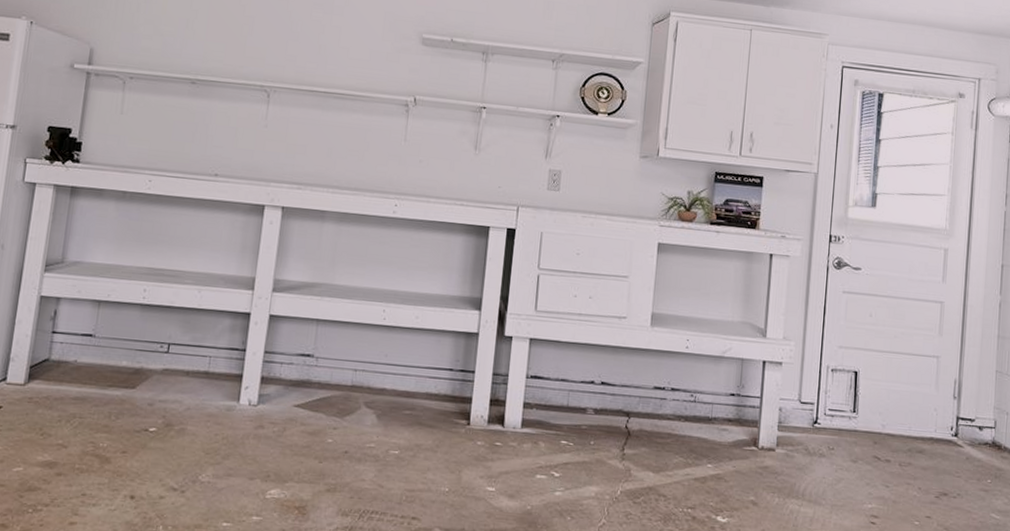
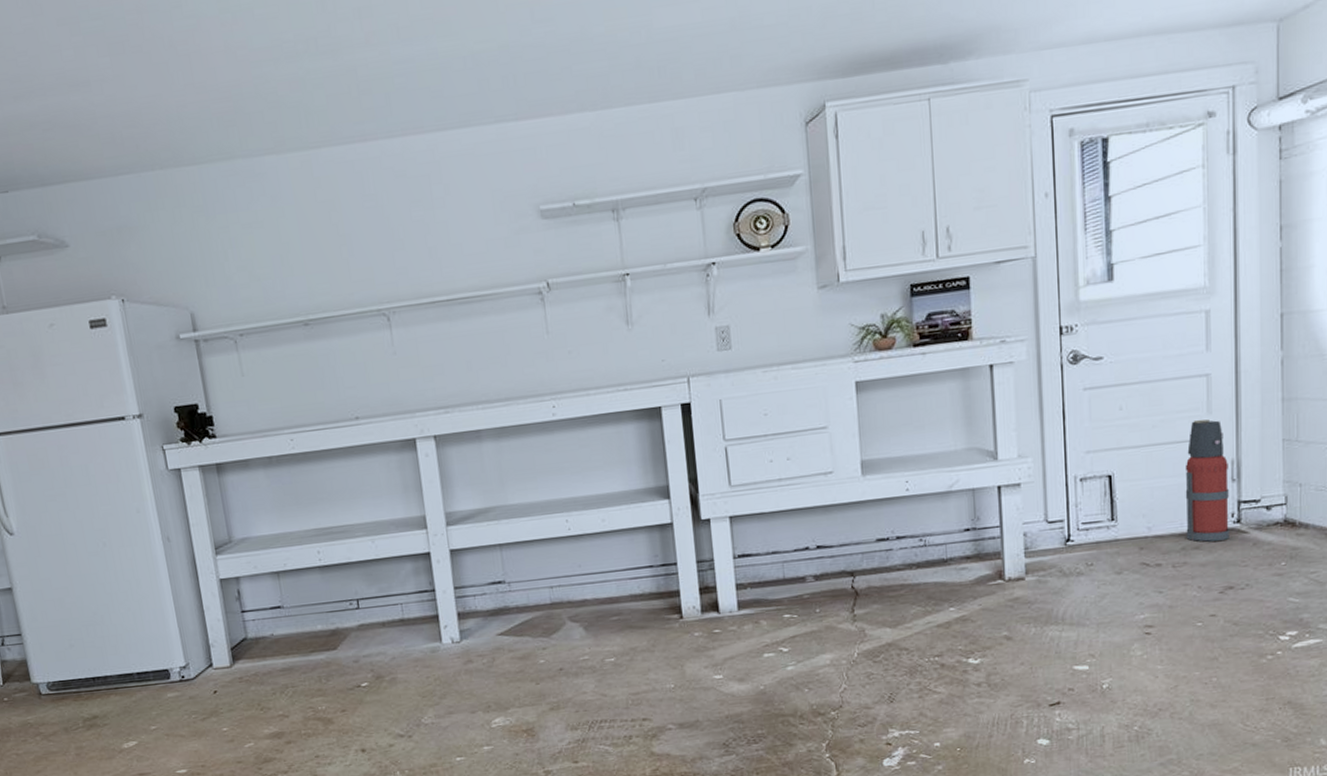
fire extinguisher: none [913,338,952,450] -> present [1185,419,1229,542]

